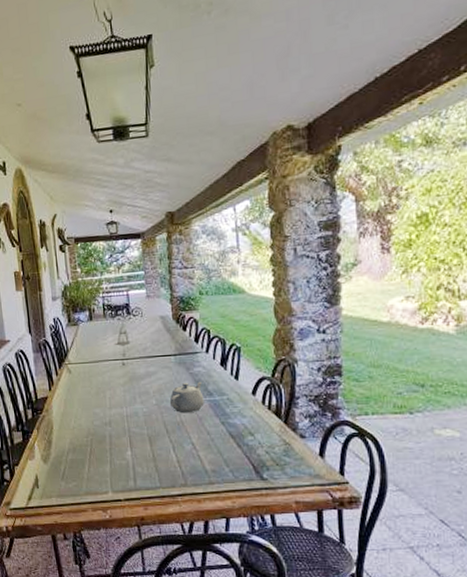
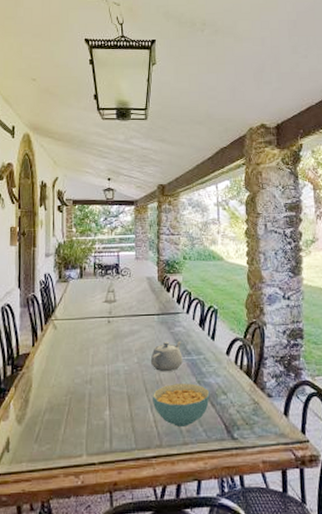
cereal bowl: none [173,424,236,467] -> present [152,383,210,427]

